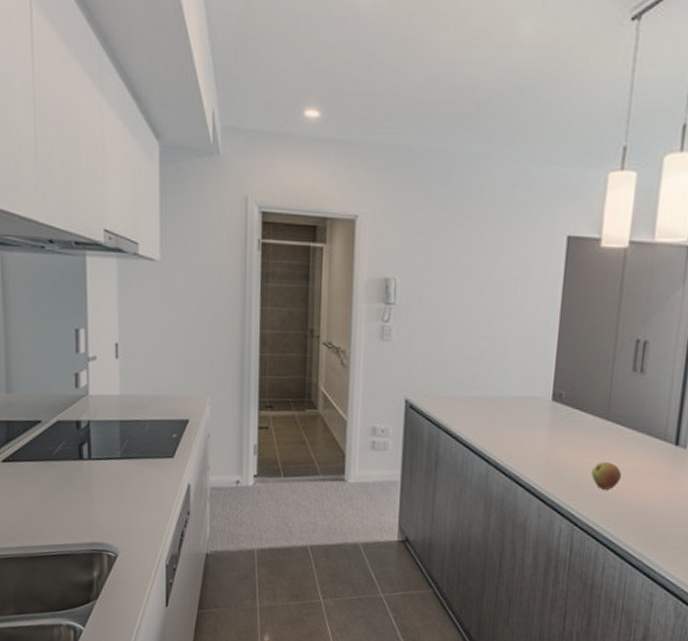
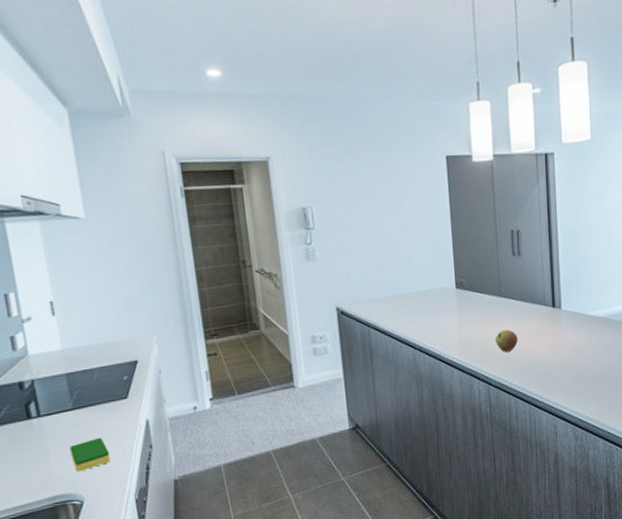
dish sponge: none [113,492,149,524] -> present [69,437,111,472]

